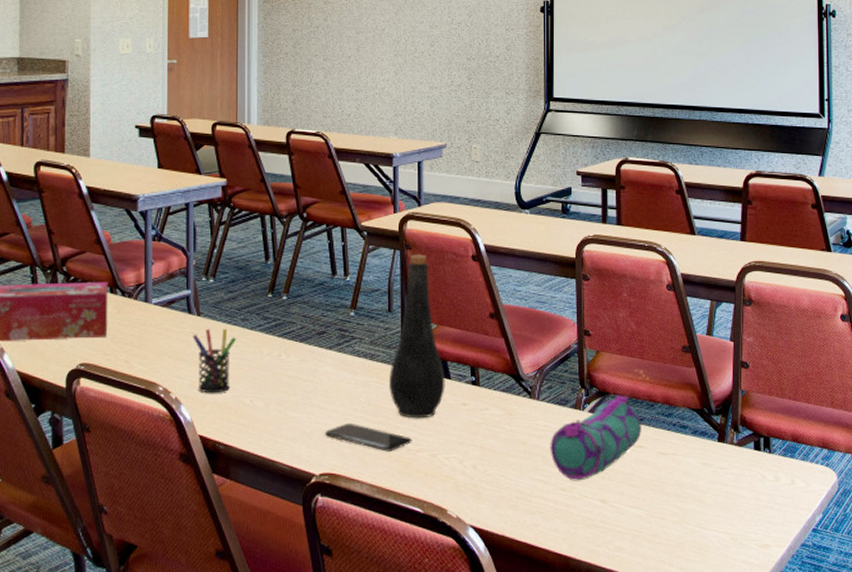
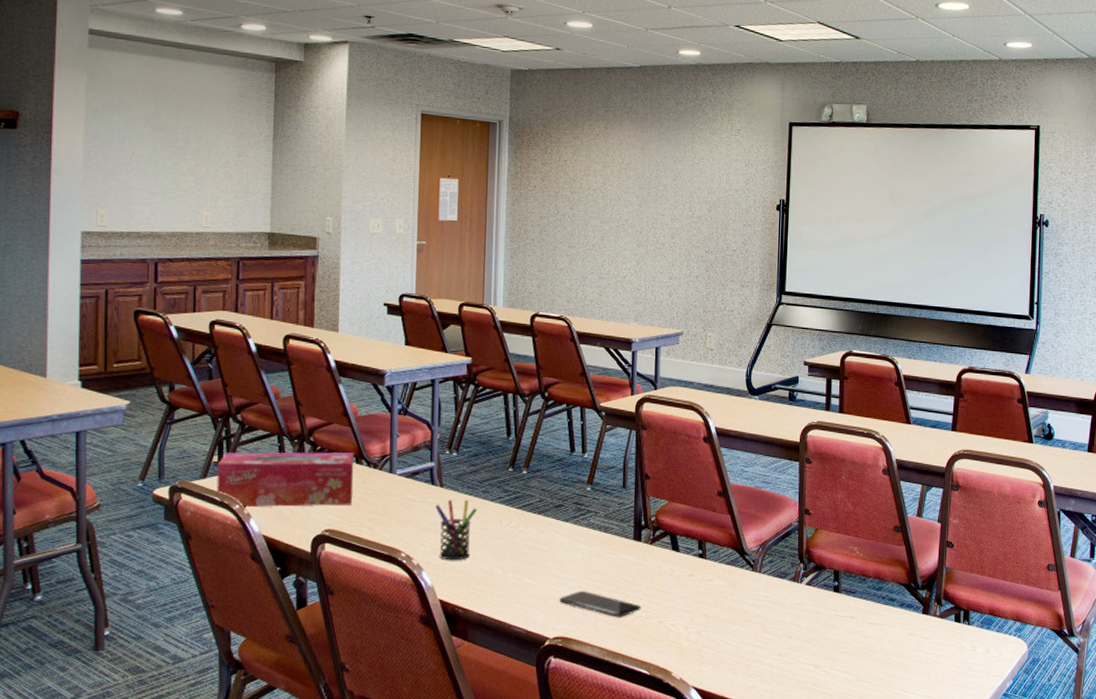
bottle: present [389,254,445,419] -> none [621,435,674,588]
pencil case: present [550,395,642,481] -> none [769,569,854,647]

